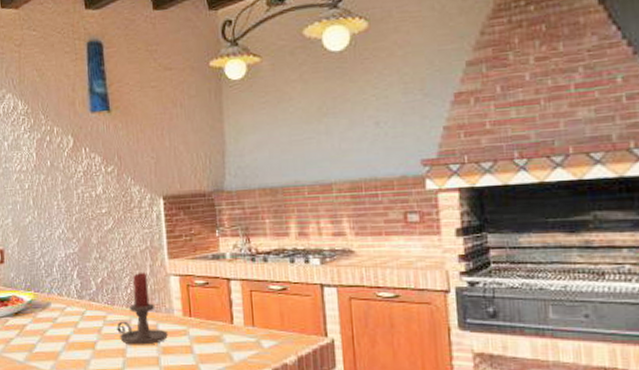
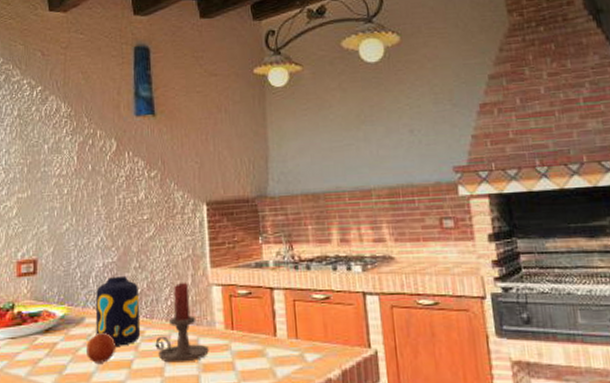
fruit: none [53,316,80,344] -> present [86,332,115,363]
vase: none [60,265,103,329] -> present [95,275,141,346]

